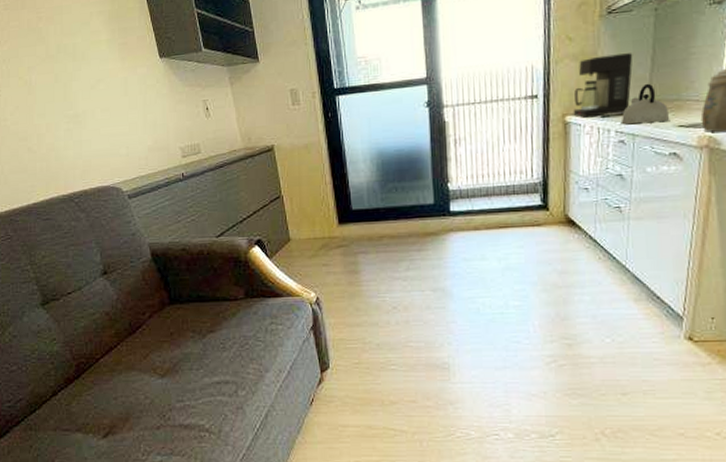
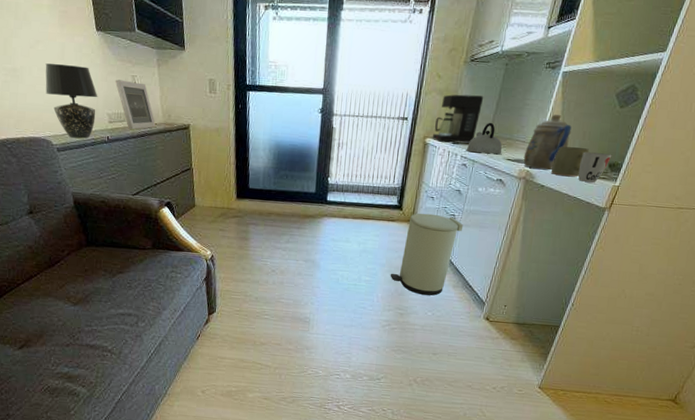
table lamp: none [108,99,168,181] -> present [45,63,98,139]
picture frame: none [185,106,235,162] -> present [115,79,156,130]
pedal bin: none [546,209,635,316] -> present [390,213,464,296]

